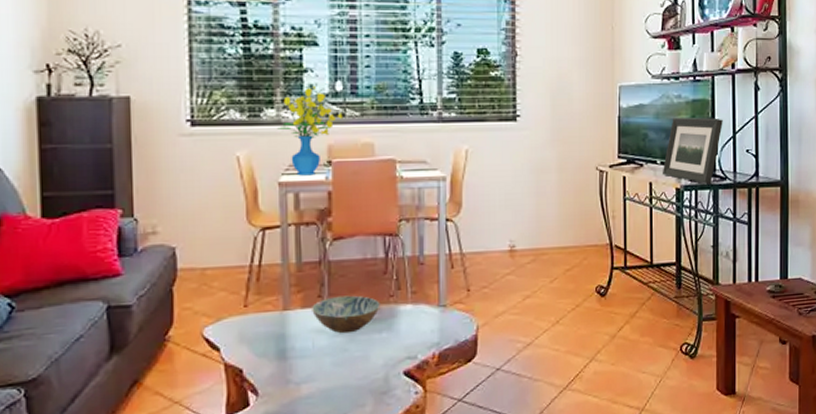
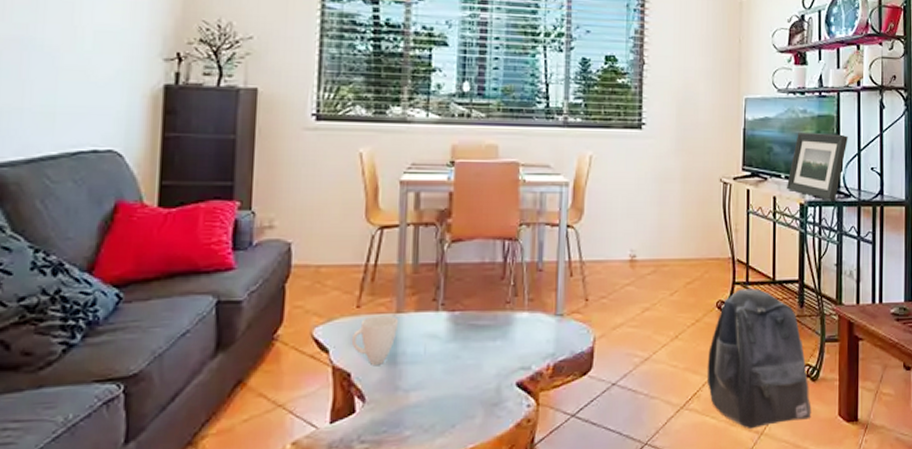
mug: none [241,313,286,361] -> present [351,315,399,365]
bouquet: present [277,86,343,176] -> none [402,86,469,175]
bowl: present [312,295,381,334] -> none [426,300,496,340]
backpack: none [588,272,690,406] -> present [706,288,812,430]

